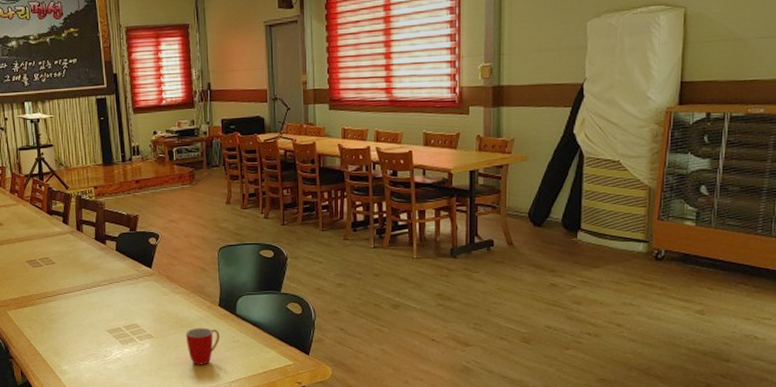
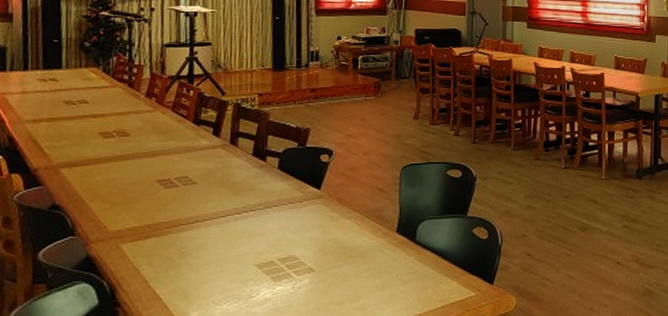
mug: present [185,327,220,365] -> none [354,257,395,302]

